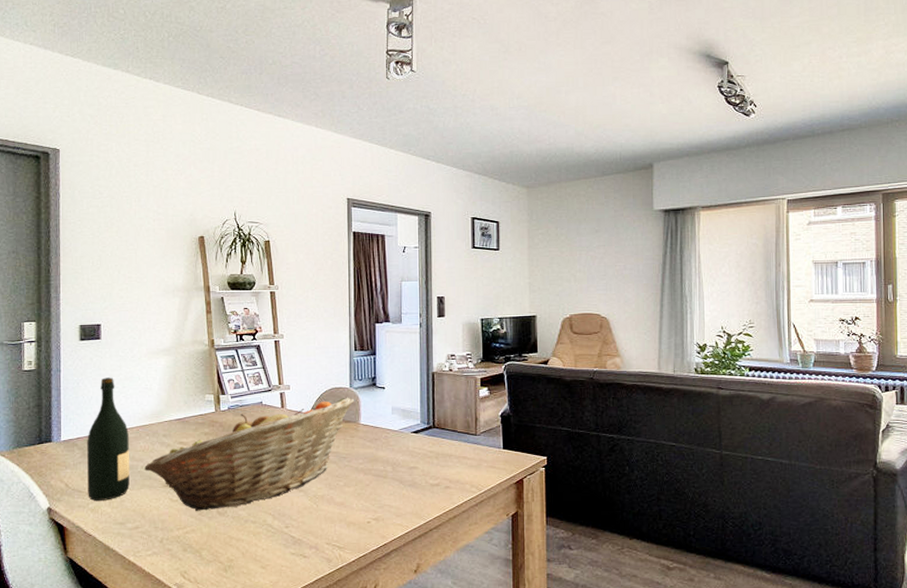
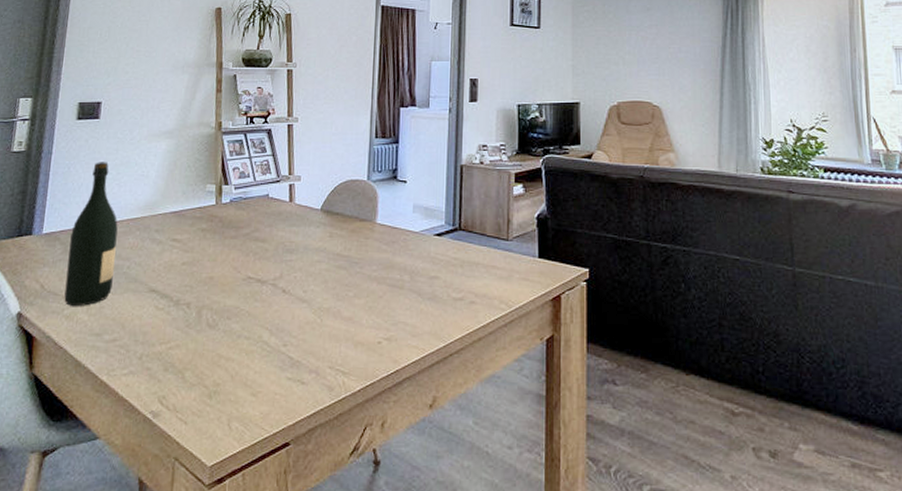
fruit basket: present [144,397,354,512] -> none [130,191,371,323]

